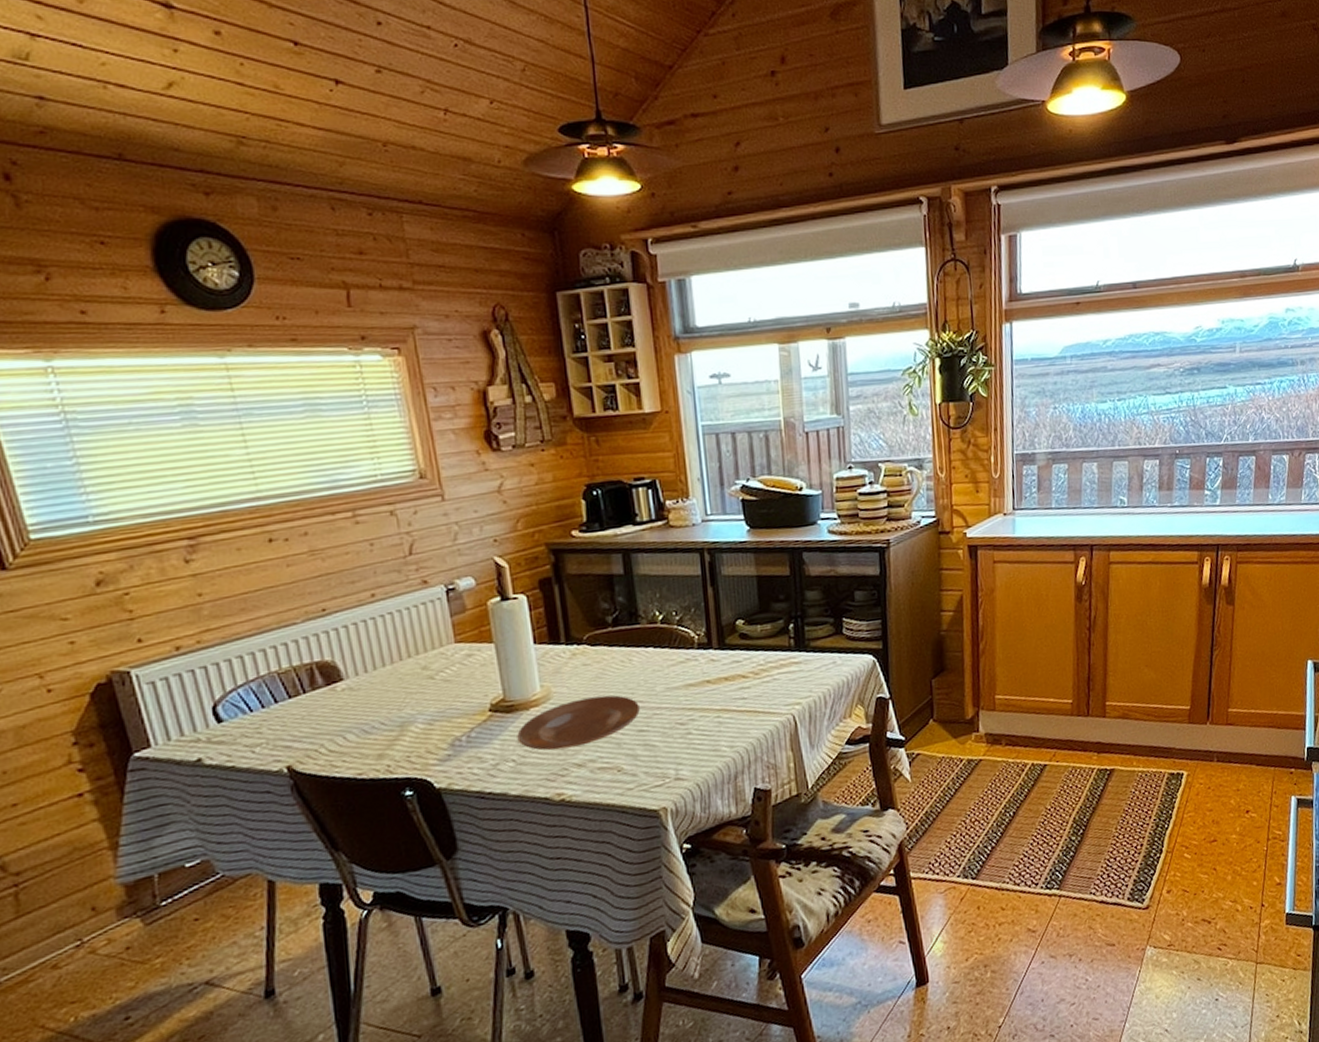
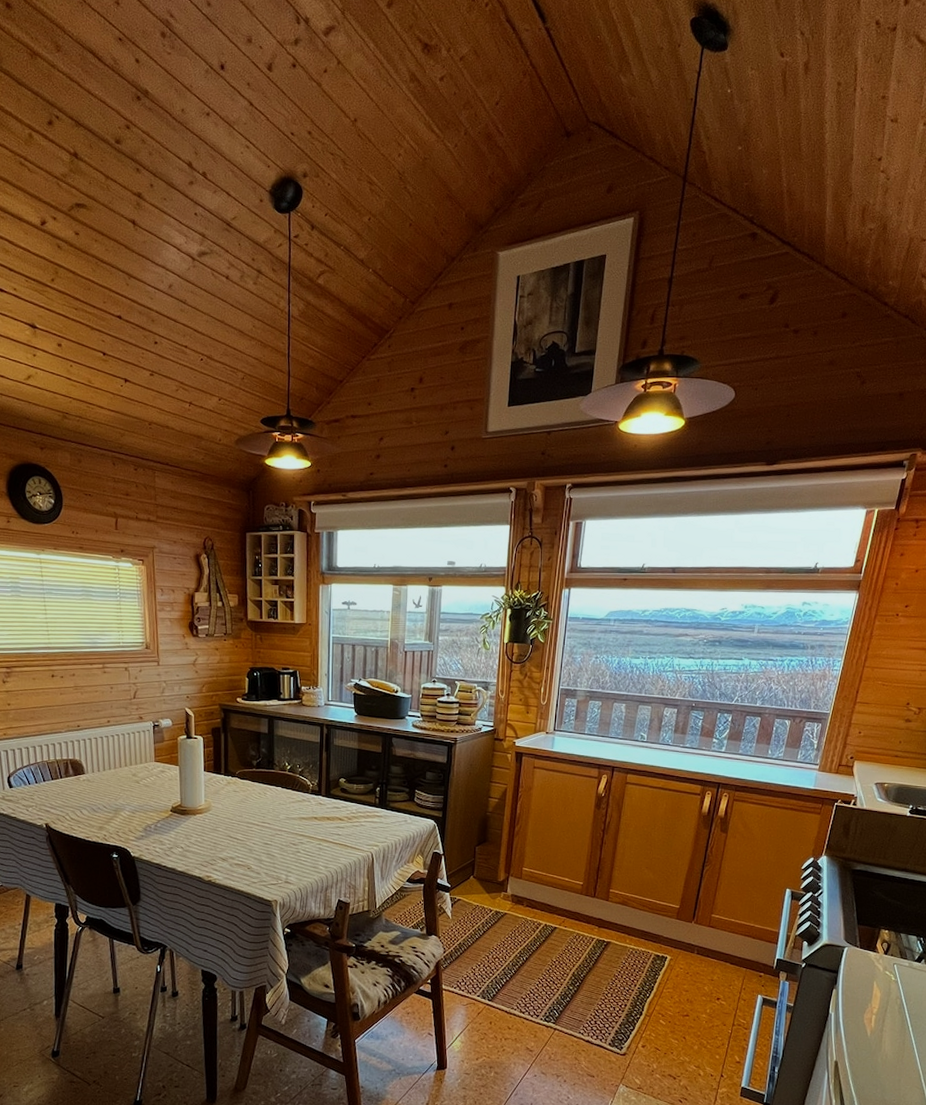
plate: present [517,695,640,750] -> none [186,814,267,846]

